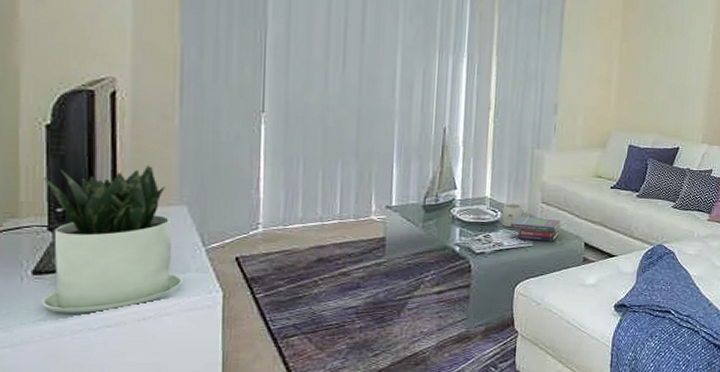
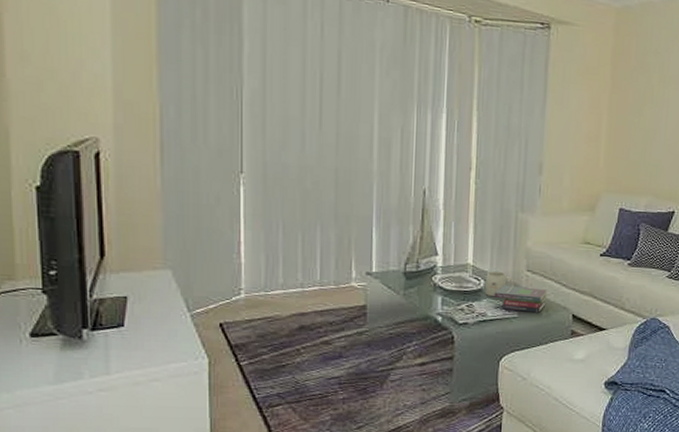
planter: present [42,166,184,313] -> none [37,228,171,376]

